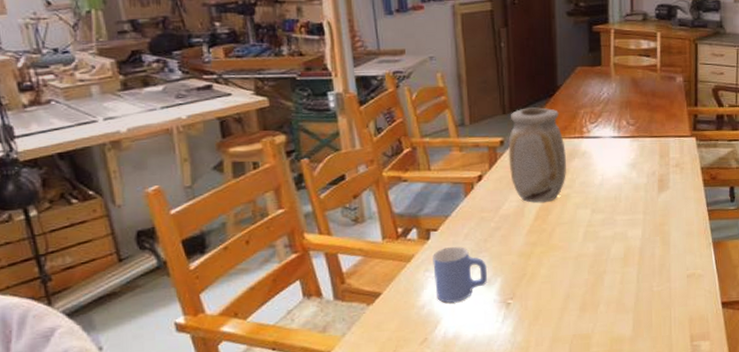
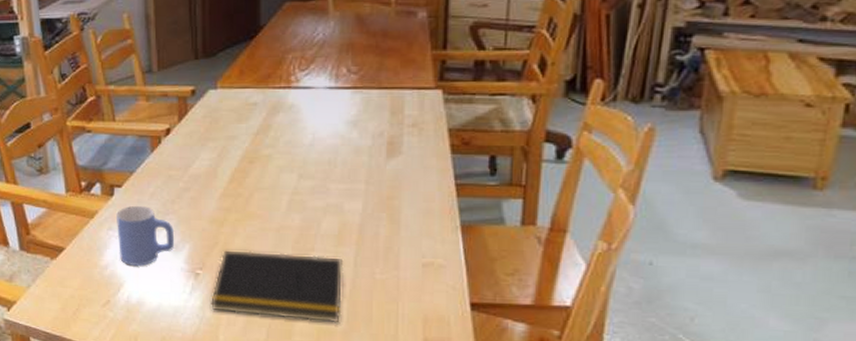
vase: present [508,107,566,203] -> none [200,51,268,162]
notepad: none [521,276,629,336] -> present [211,249,344,323]

